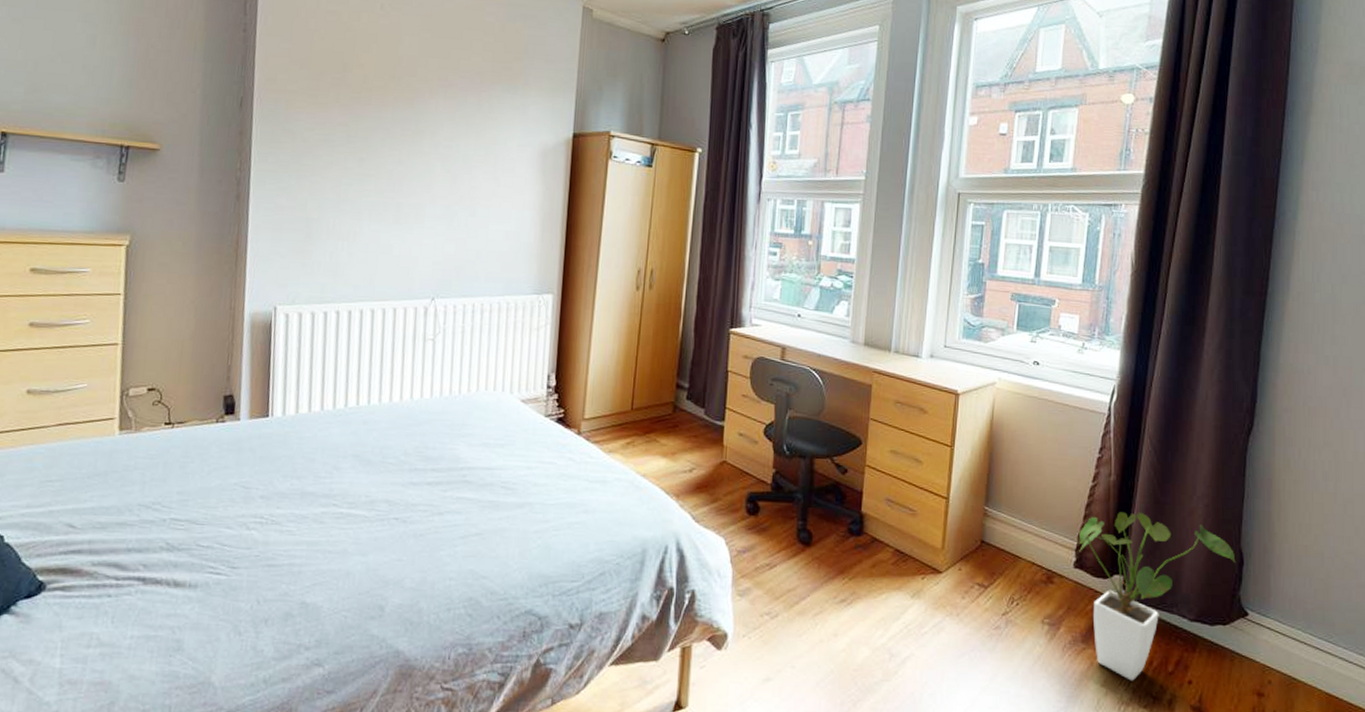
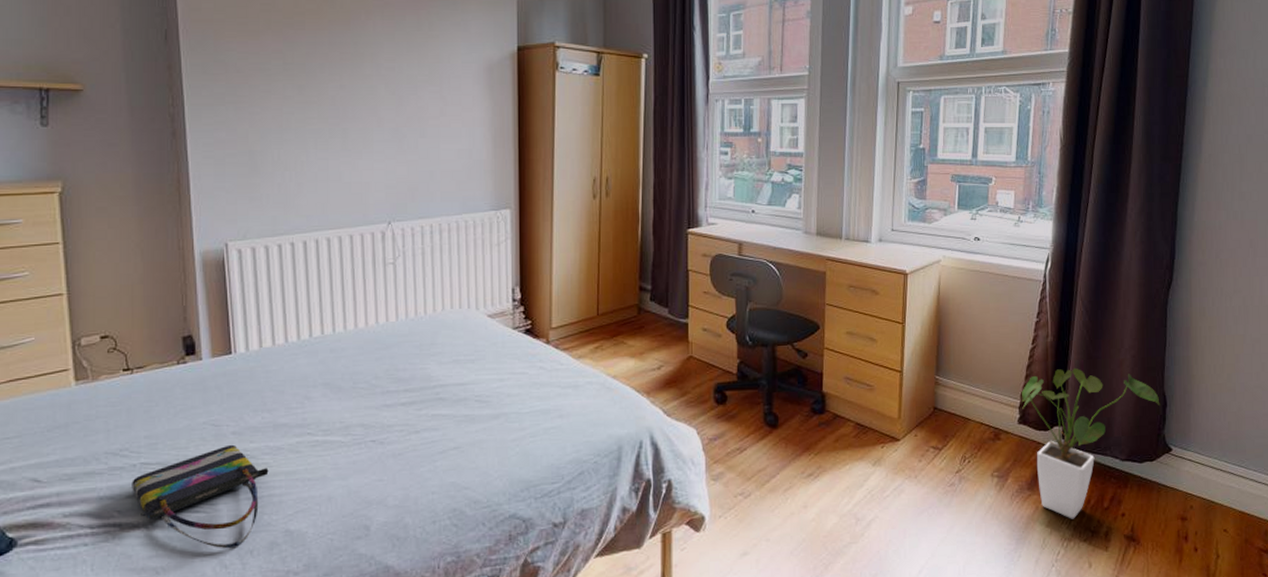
tote bag: none [159,508,292,616] -> present [132,444,269,549]

